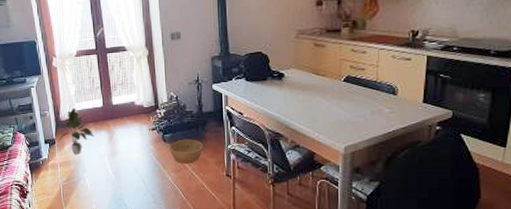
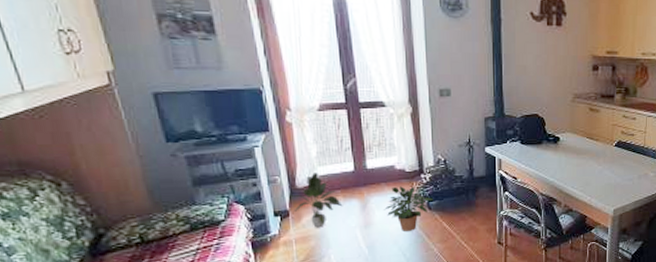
potted plant: none [127,120,168,161] -> present [384,186,434,232]
basket: present [169,139,203,163] -> none [434,206,473,233]

